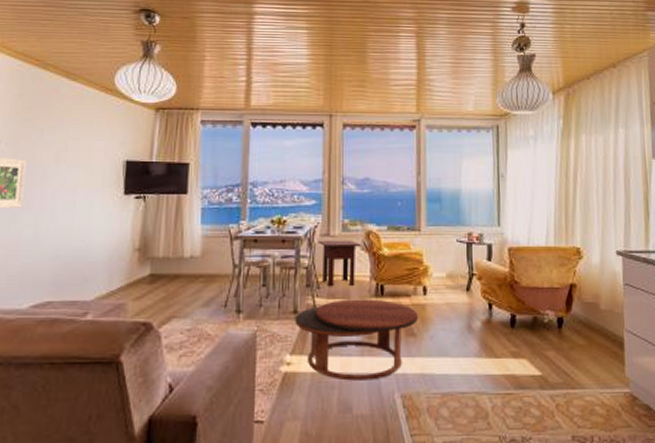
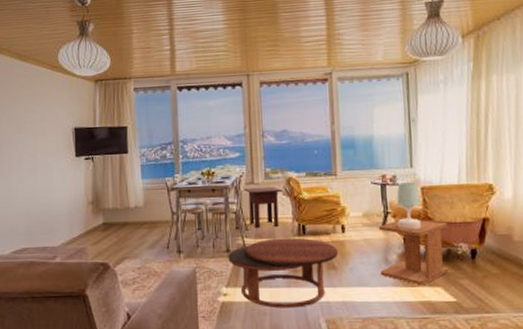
side table: none [463,282,535,357] -> present [379,219,449,286]
table lamp: none [482,242,507,294] -> present [396,182,421,230]

